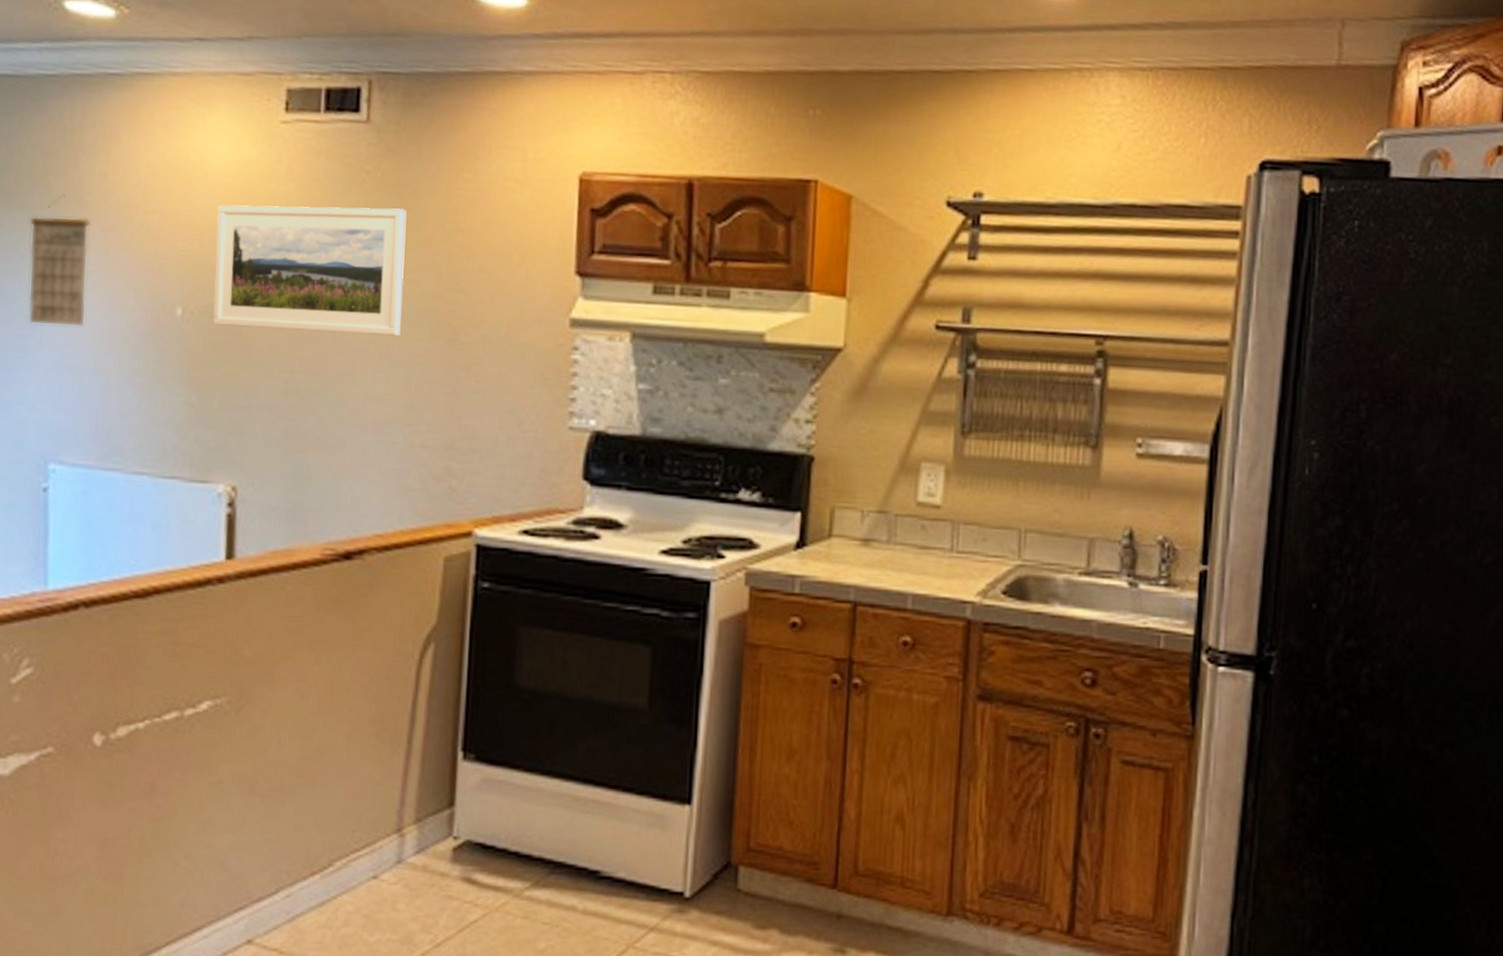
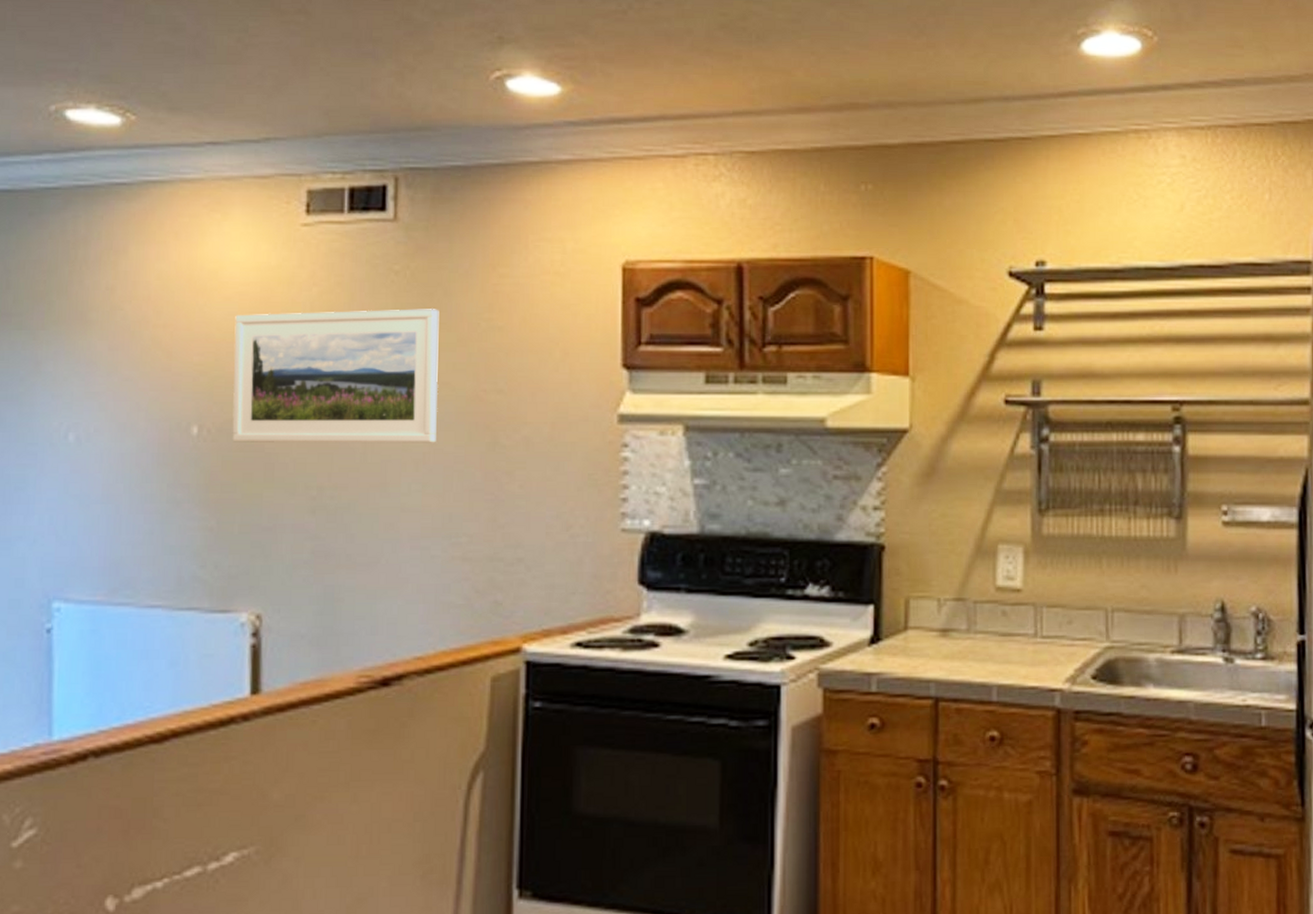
calendar: present [28,194,92,328] -> none [28,312,98,453]

